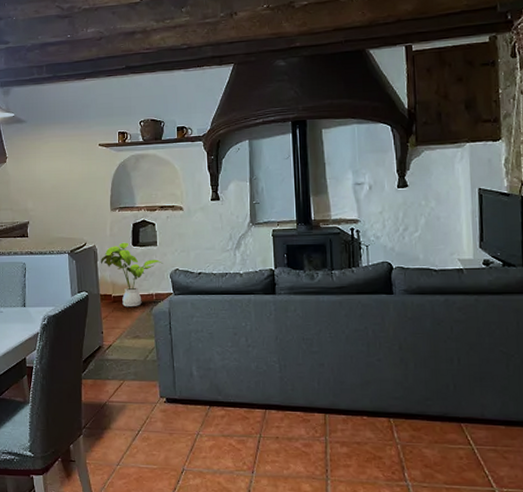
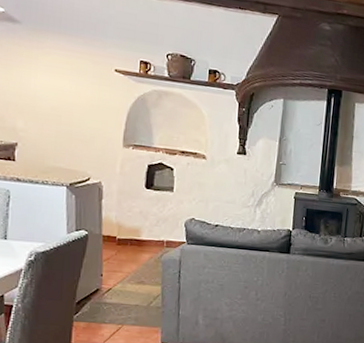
house plant: present [101,242,164,308] -> none [106,183,179,252]

